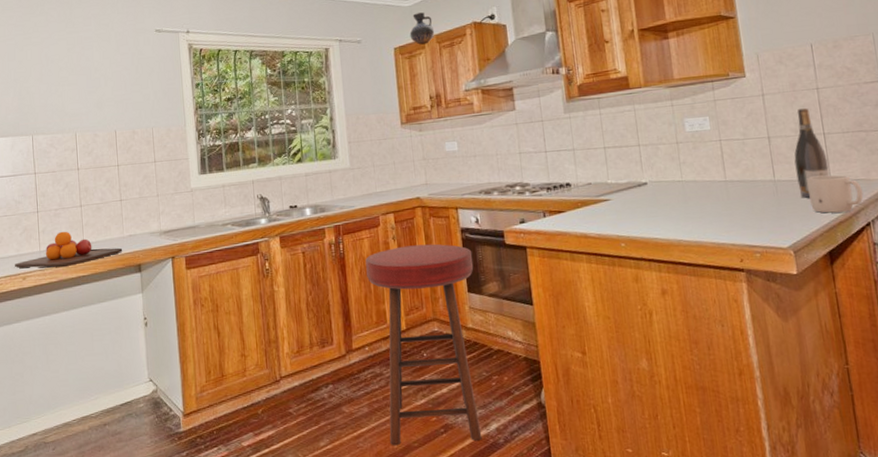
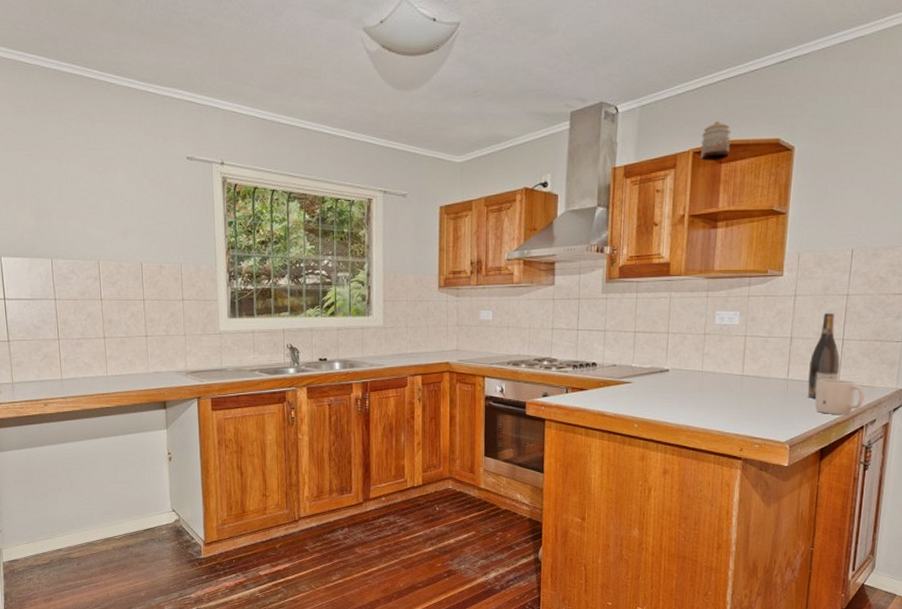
chopping board: present [15,231,123,268] -> none [35,361,148,396]
bar stool: present [365,244,482,445] -> none [390,408,493,585]
ceramic jug: present [409,12,435,45] -> none [458,171,484,206]

